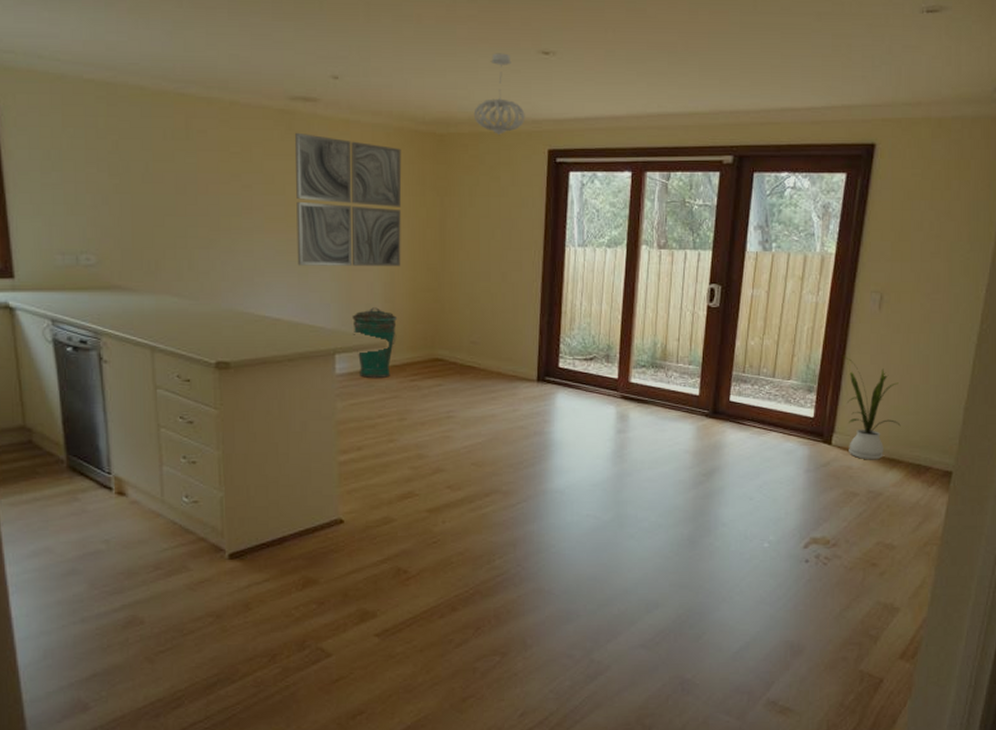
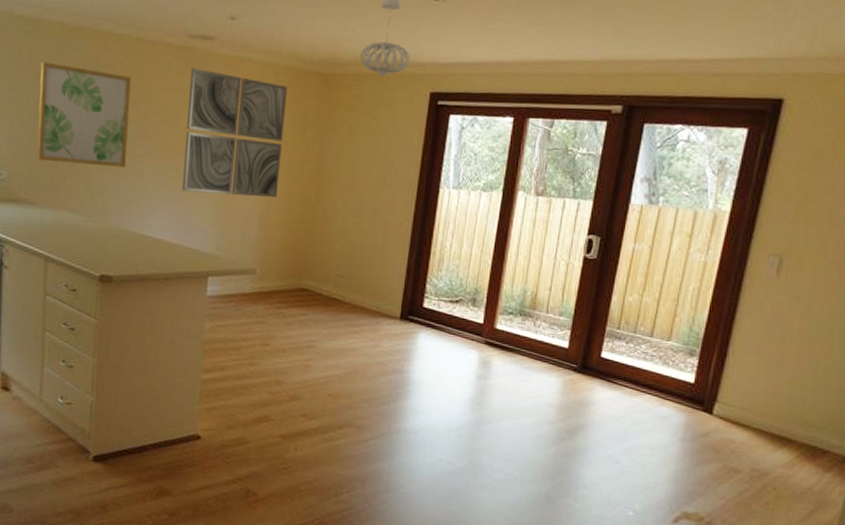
wall art: none [121,131,233,244] -> present [37,62,131,167]
trash can: present [352,307,397,378] -> none [226,235,269,303]
house plant: present [842,356,901,460] -> none [730,320,795,436]

